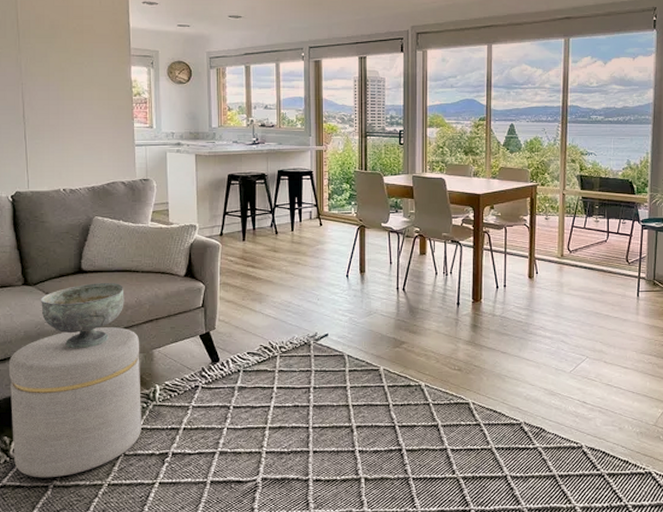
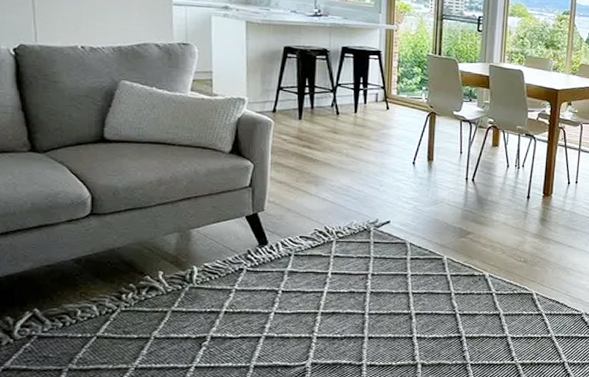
ottoman: present [8,327,141,478] -> none [11,203,176,361]
decorative bowl: present [41,282,124,349] -> none [53,154,157,225]

